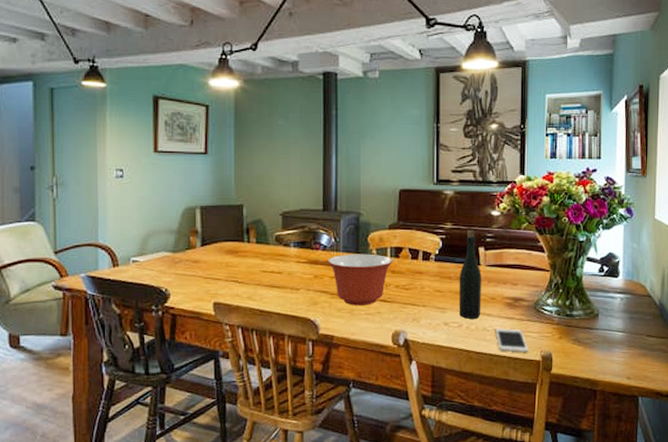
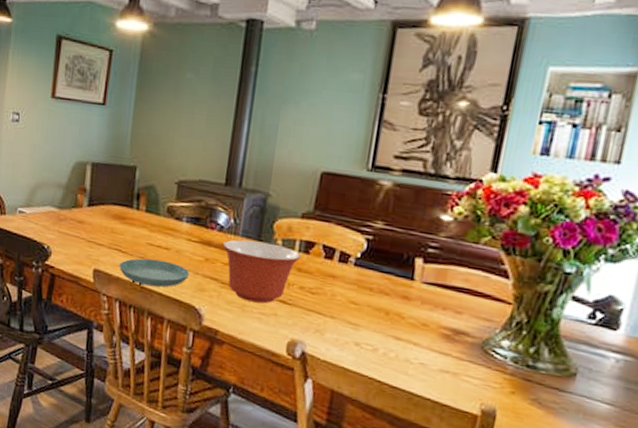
saucer: none [237,284,303,308] -> present [119,258,190,287]
bottle: present [459,230,482,319] -> none [376,234,414,346]
cell phone: present [495,328,529,352] -> none [421,363,465,401]

